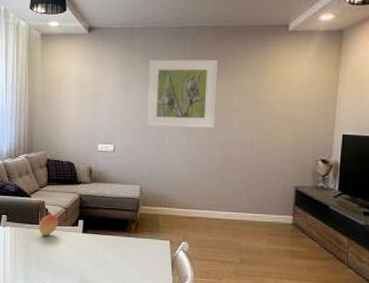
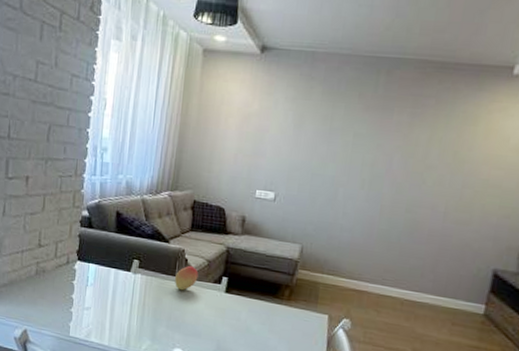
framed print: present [146,59,218,129] -> none [317,93,417,187]

